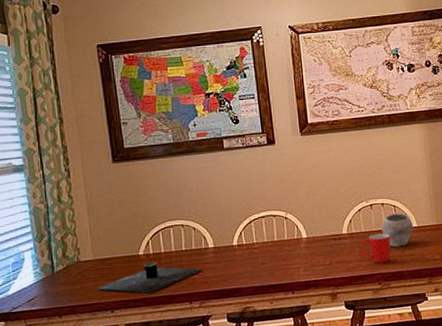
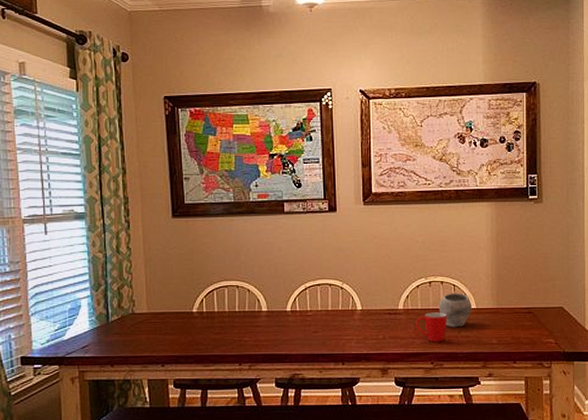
place setting: present [97,262,202,294] -> none [149,321,254,351]

